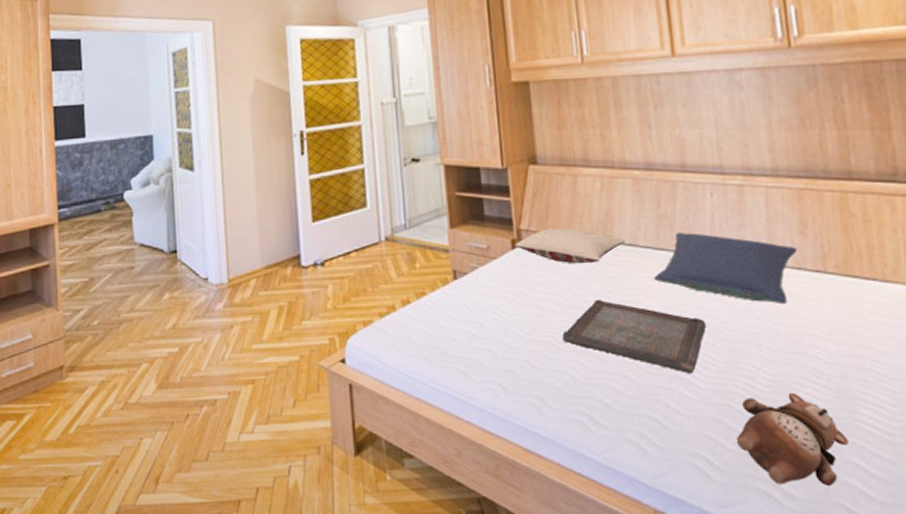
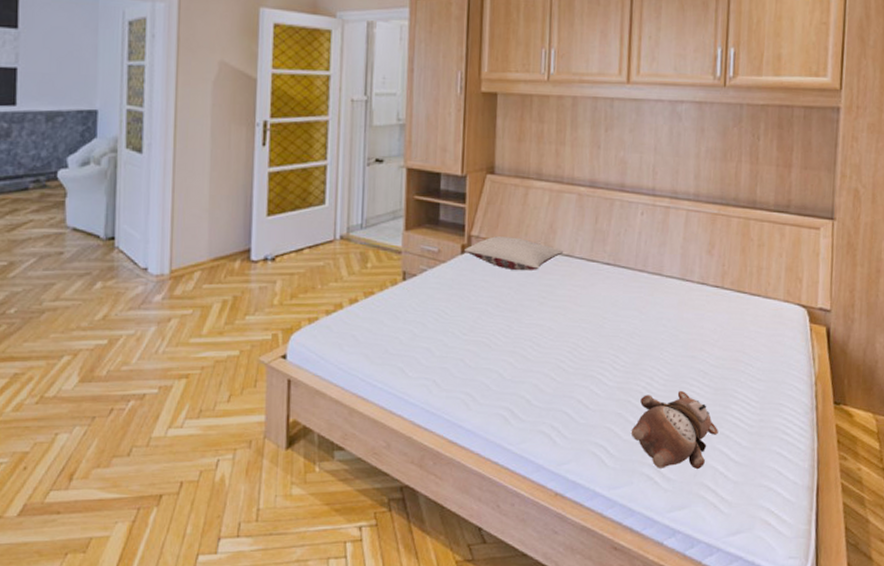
serving tray: present [562,299,707,373] -> none [496,304,622,373]
pillow: present [654,233,798,305] -> none [583,247,704,315]

